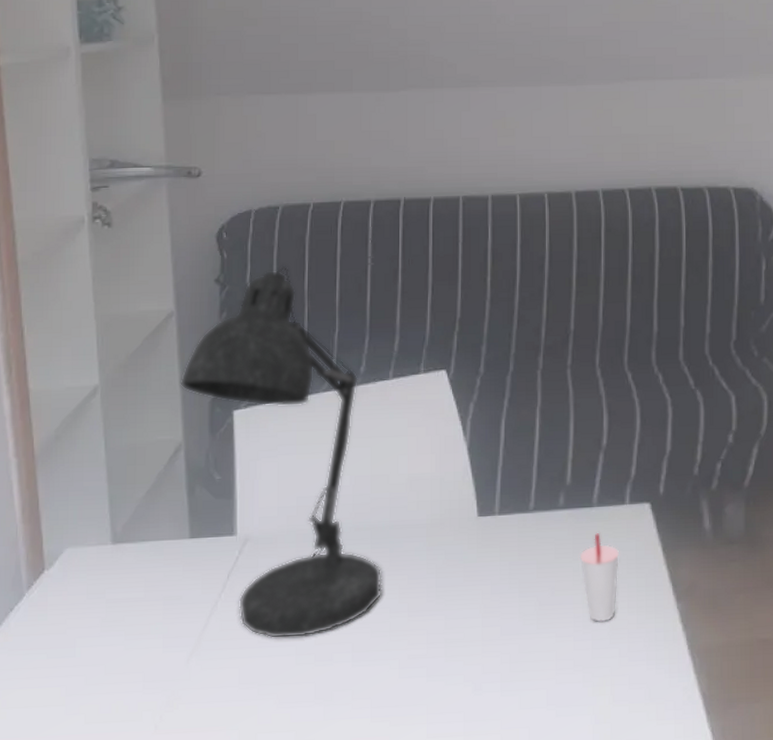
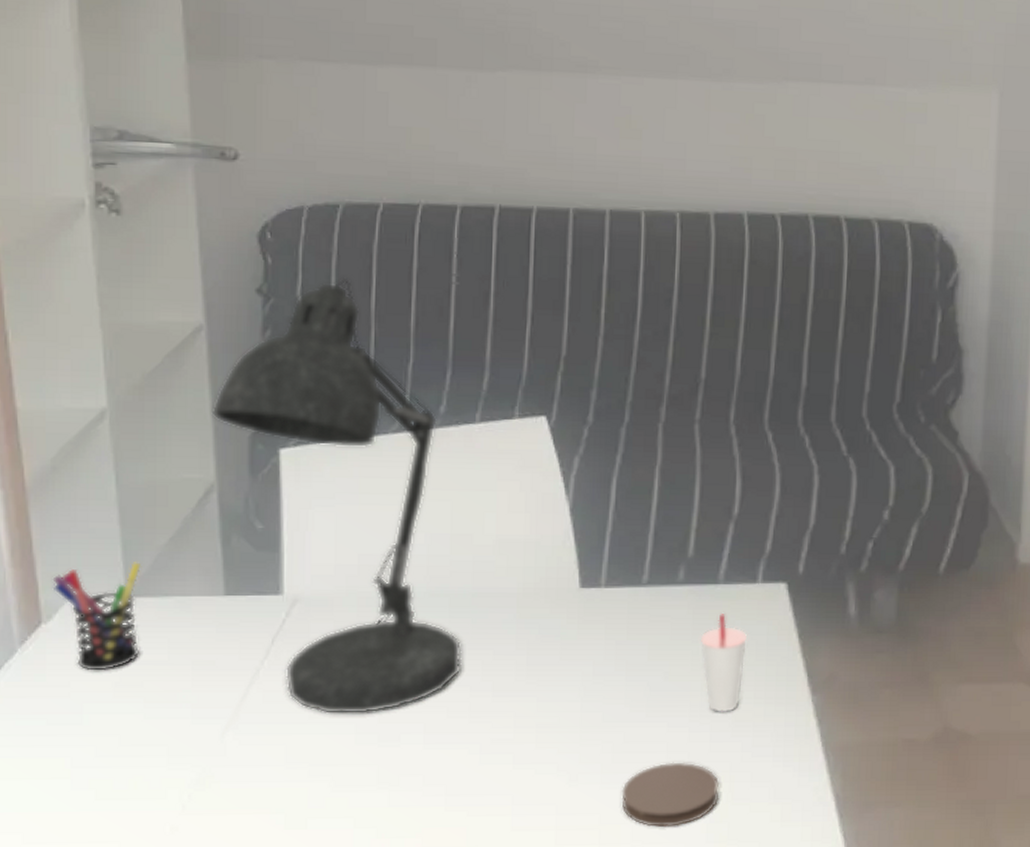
pen holder: none [54,513,125,610] -> present [52,562,142,671]
coaster: none [519,668,602,730] -> present [621,762,720,828]

